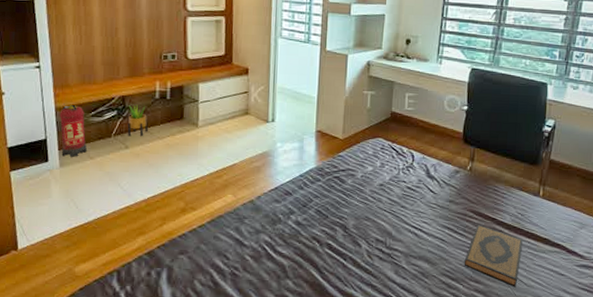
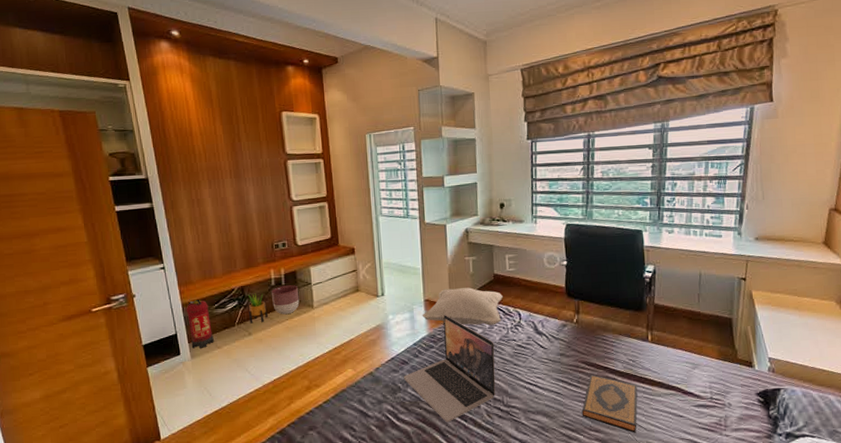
planter: none [154,100,184,131] -> present [271,285,300,315]
laptop: none [285,148,384,260] -> present [403,315,496,423]
cushion: none [312,122,399,164] -> present [422,287,504,326]

